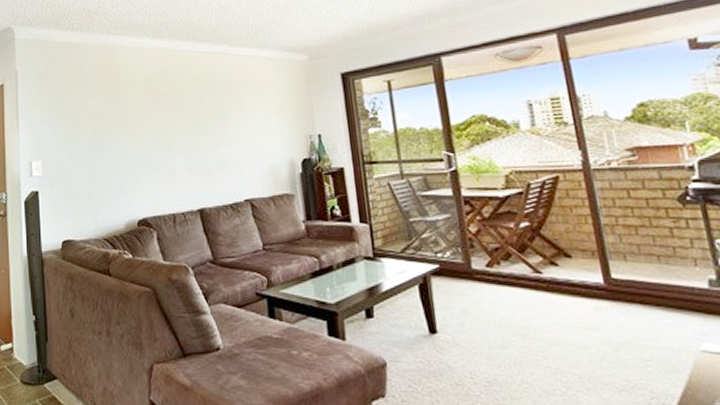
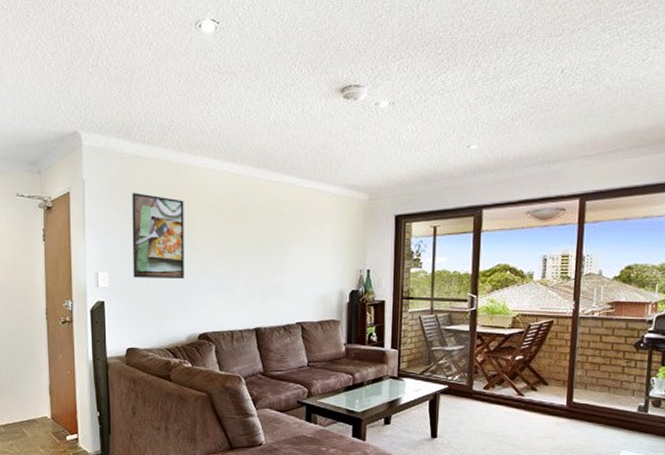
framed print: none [63,78,119,164] -> present [132,193,184,278]

